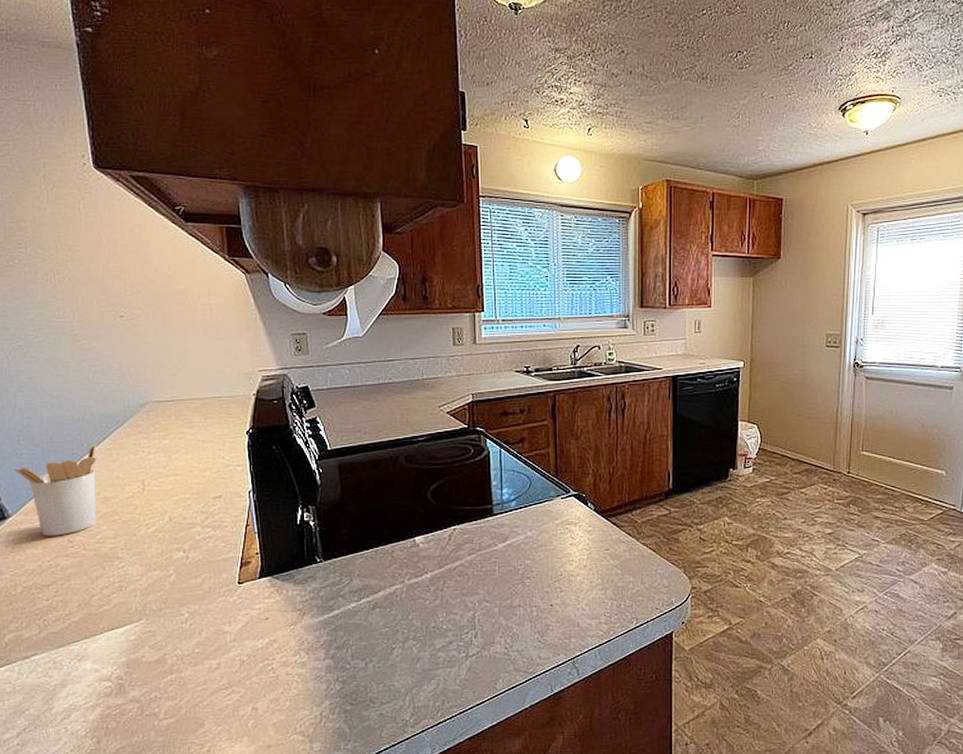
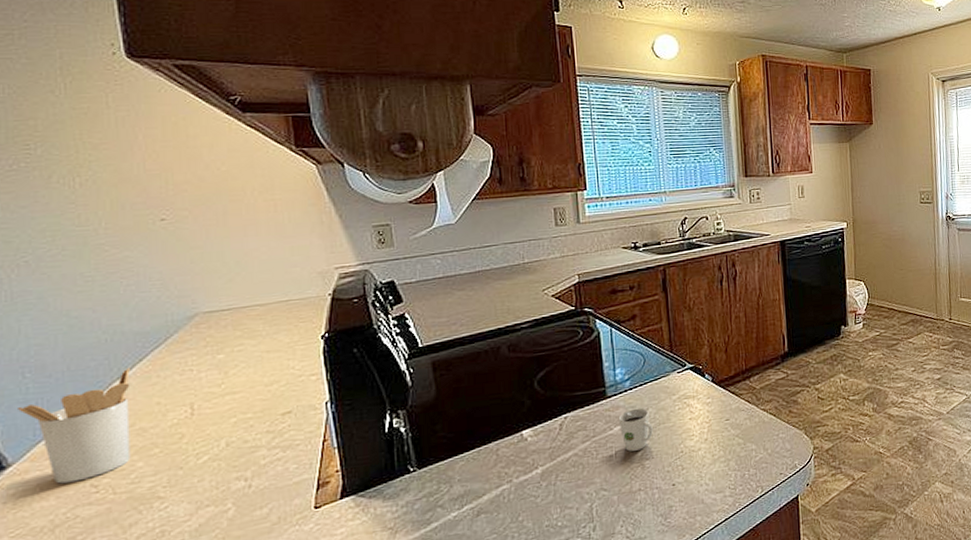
cup: none [503,528,535,568] -> present [618,408,653,452]

